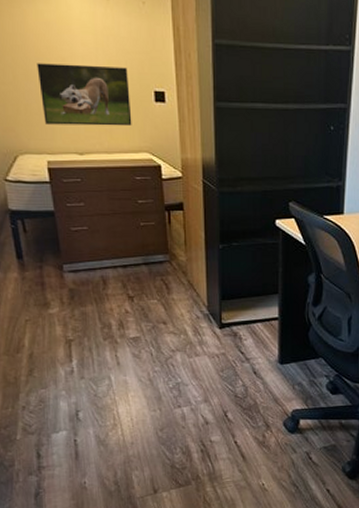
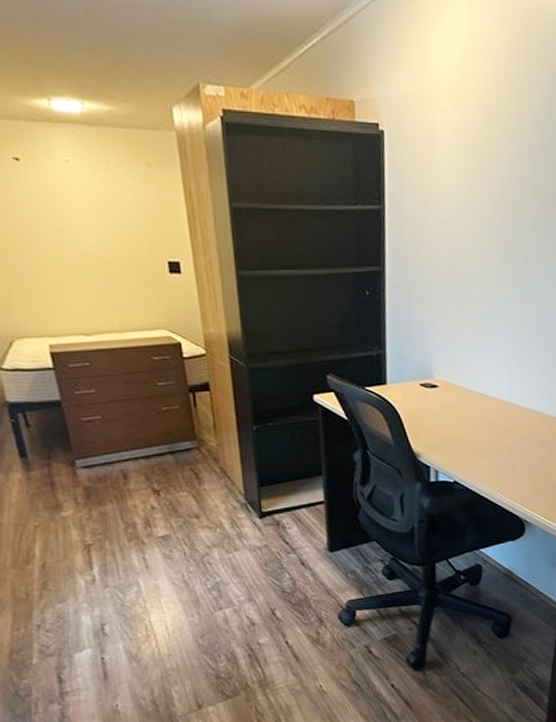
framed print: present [37,63,132,127] -> none [29,235,145,304]

